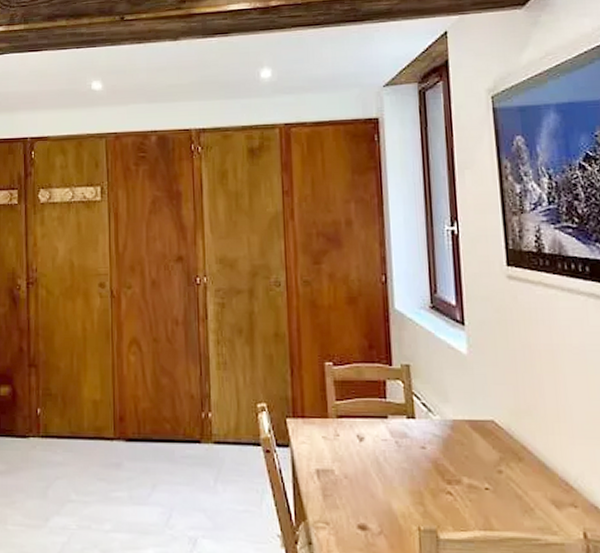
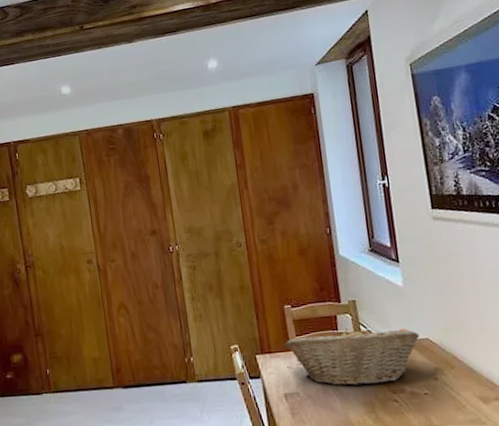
fruit basket: none [320,397,484,470] -> present [284,328,420,386]

